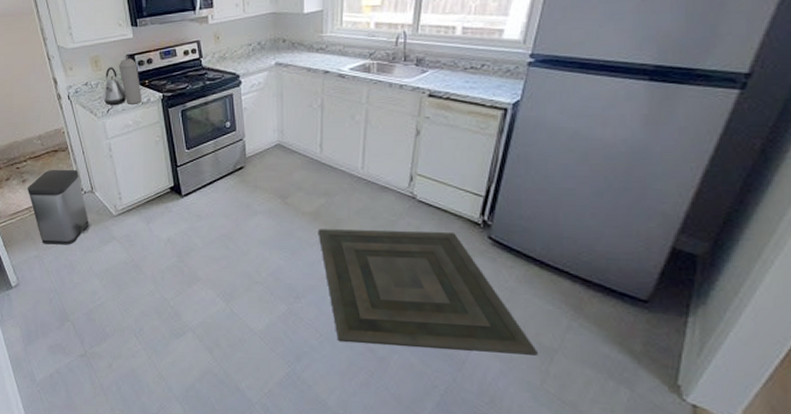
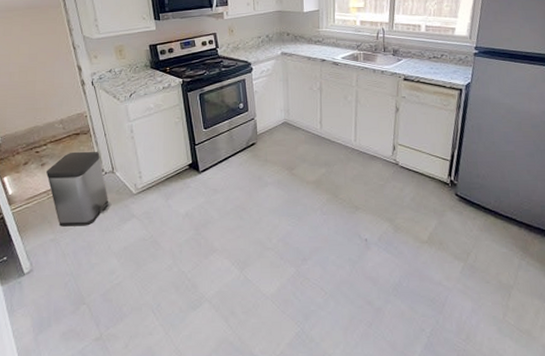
kettle: present [103,67,127,106] -> none [126,55,149,91]
canister: present [118,55,142,104] -> none [142,45,163,89]
bath mat: present [319,229,538,356] -> none [321,192,499,297]

